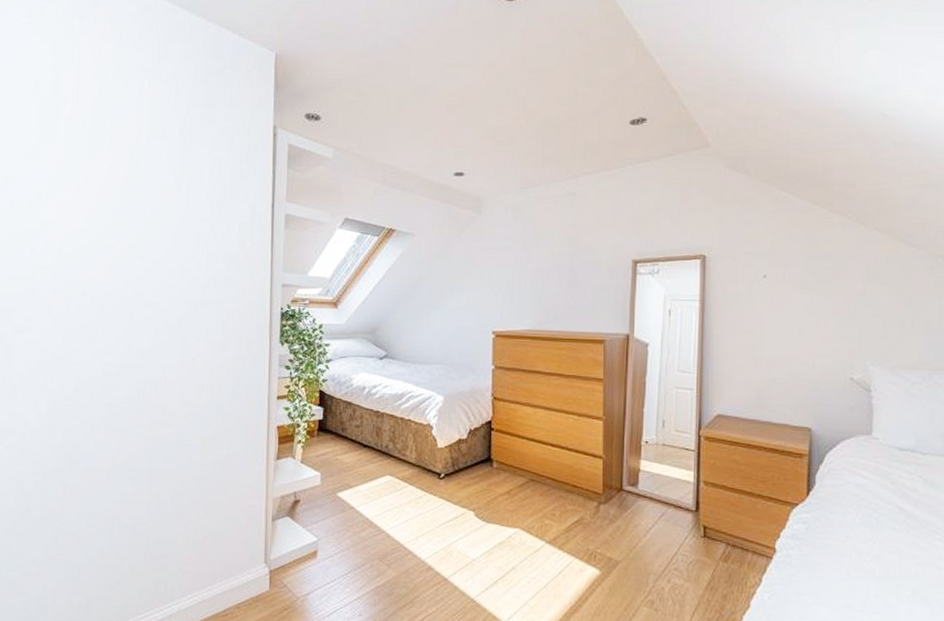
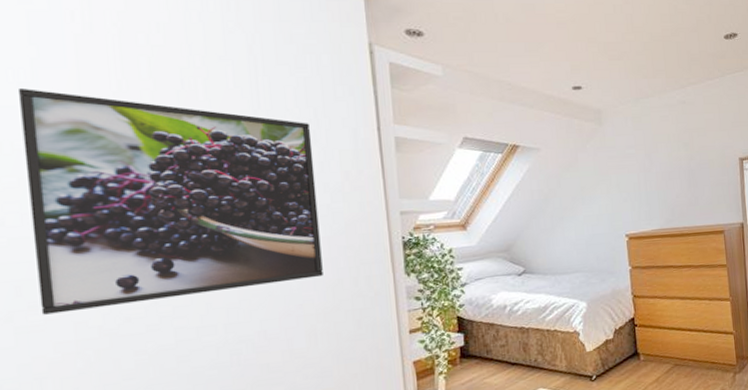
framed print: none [21,159,219,339] -> present [17,87,323,315]

